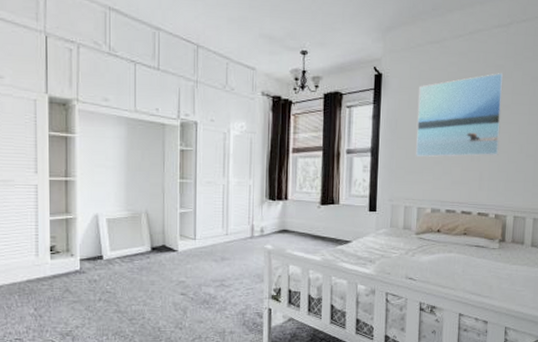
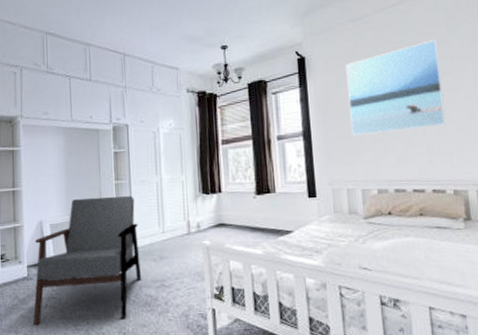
armchair: none [86,195,201,317] -> present [33,195,141,325]

